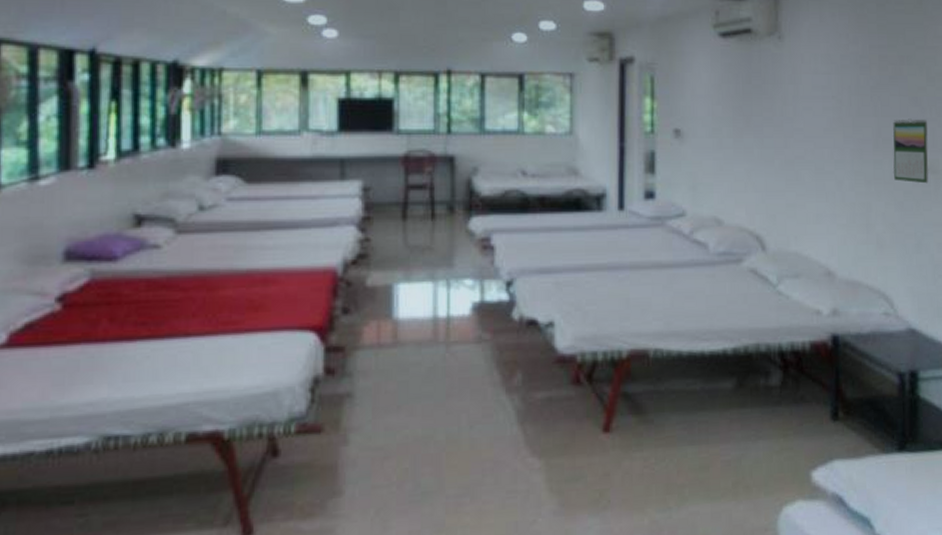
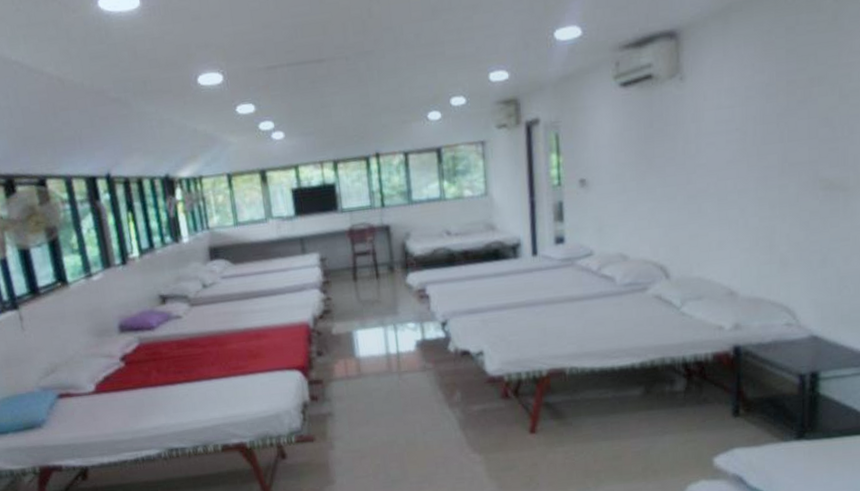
calendar: present [893,119,929,184] -> none [800,139,838,202]

